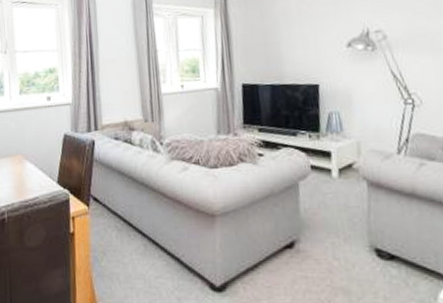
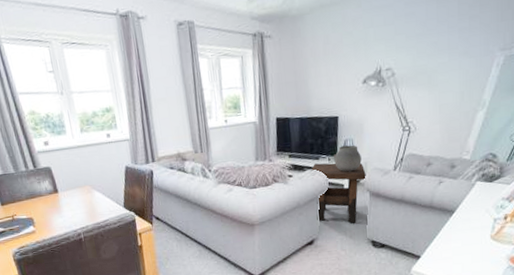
side table: none [286,140,361,222] -> present [311,163,366,224]
ceramic pot: none [314,119,353,153] -> present [333,145,362,172]

